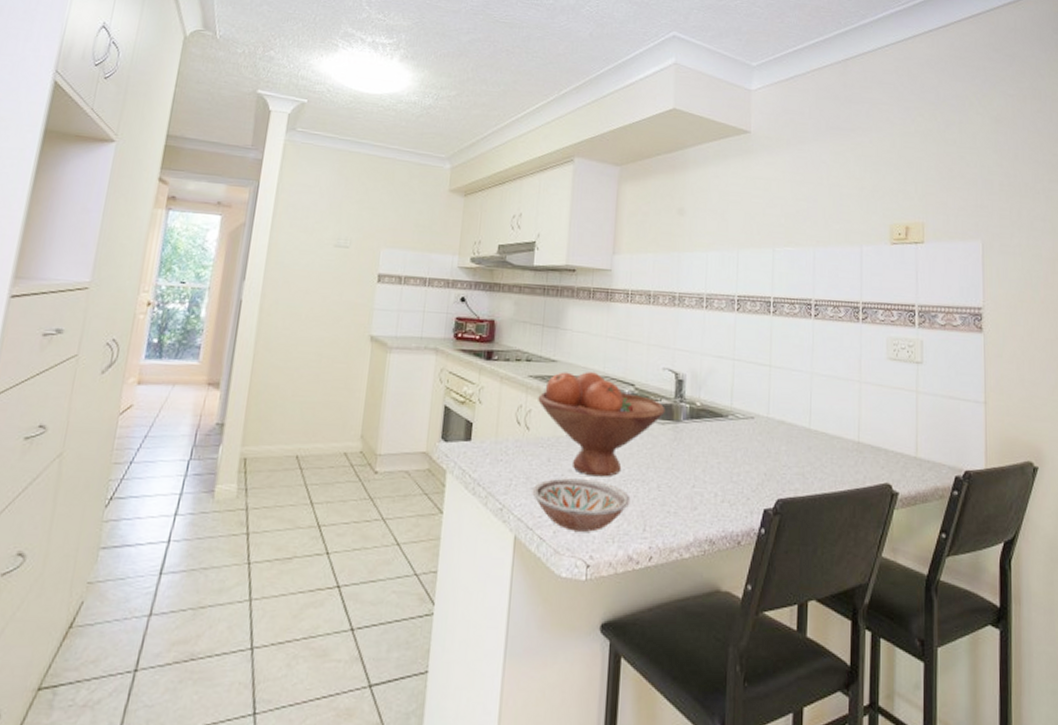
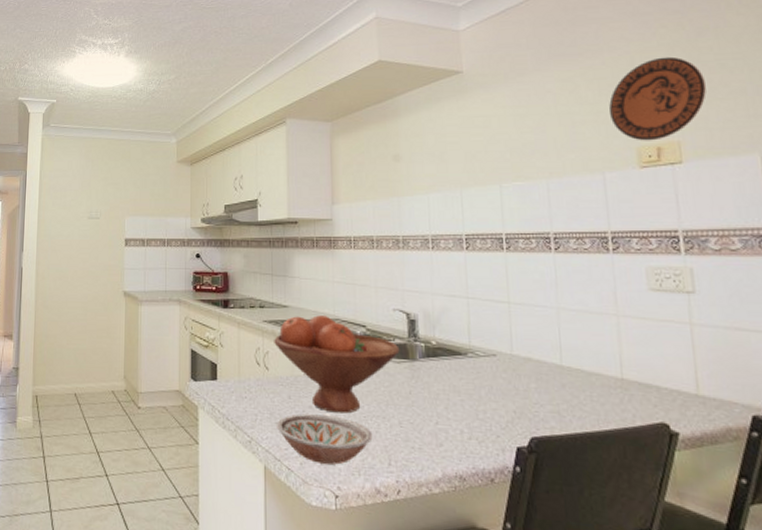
decorative plate: none [872,143,948,220] -> present [609,56,706,141]

